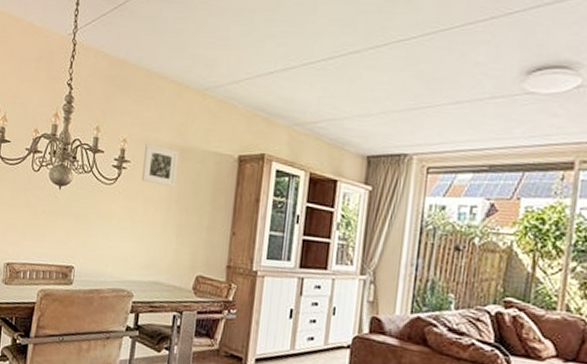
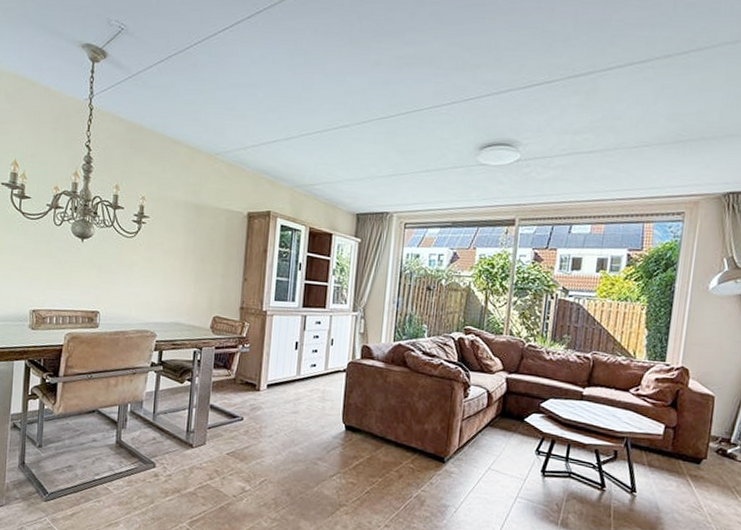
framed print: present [141,144,179,187] -> none [160,201,194,239]

